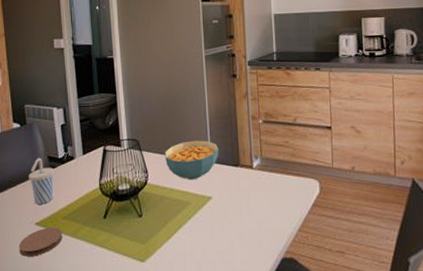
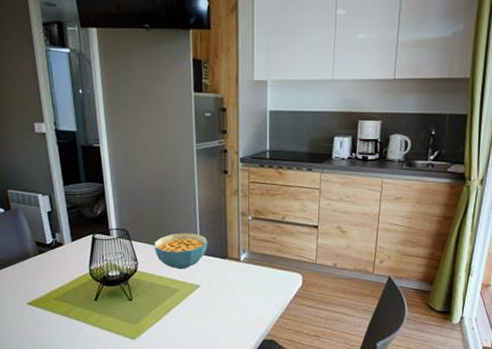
coaster: present [18,227,63,257] -> none [12,307,55,332]
cup: present [29,157,55,205] -> none [17,242,44,286]

